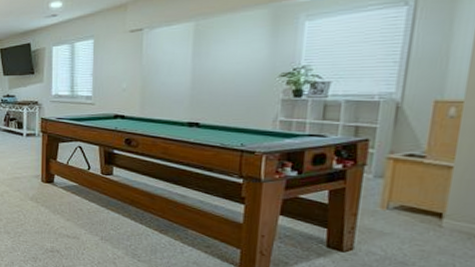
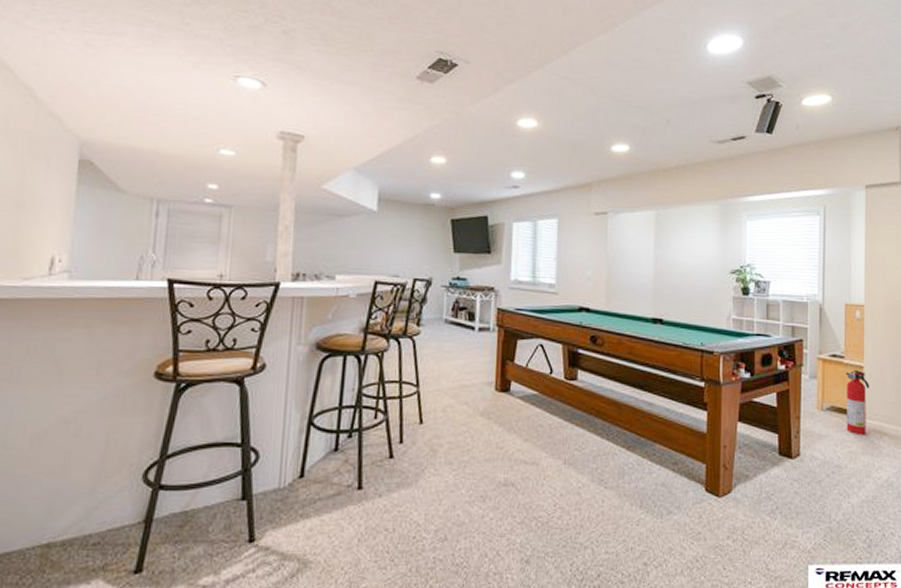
fire extinguisher: none [419,170,460,236] -> present [845,370,870,436]

